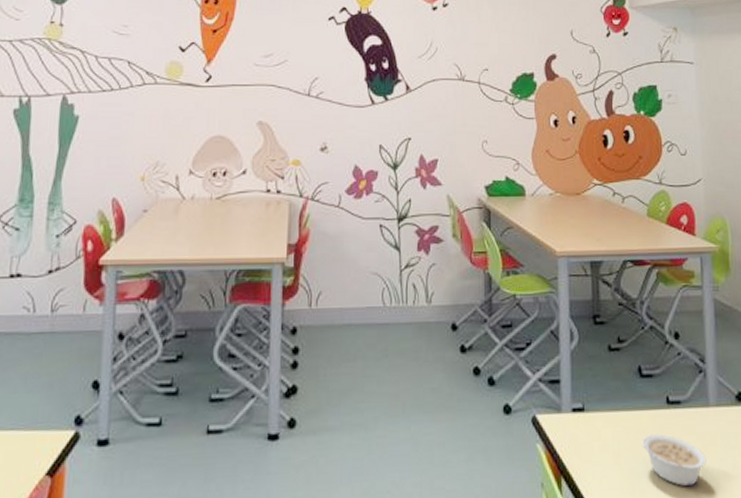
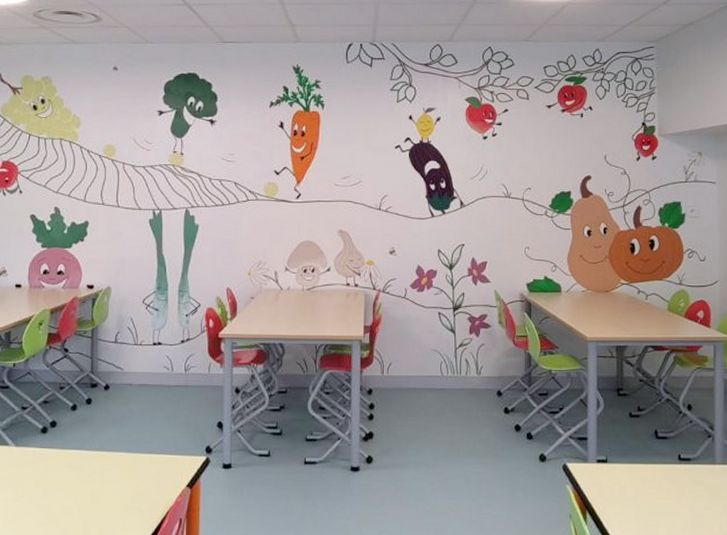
legume: present [642,434,707,486] -> none [655,483,711,523]

